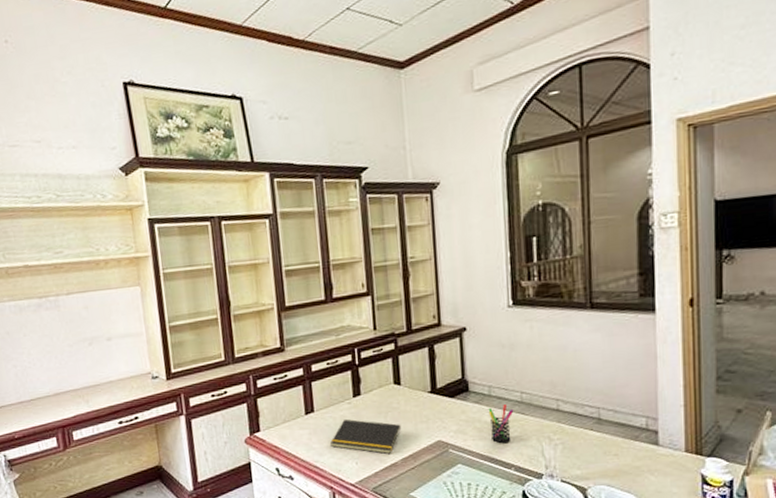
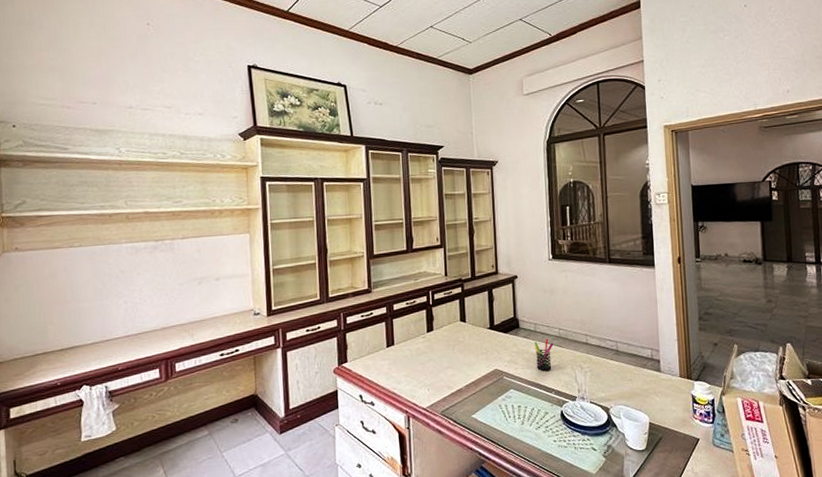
notepad: present [330,419,402,455] -> none [407,351,466,382]

